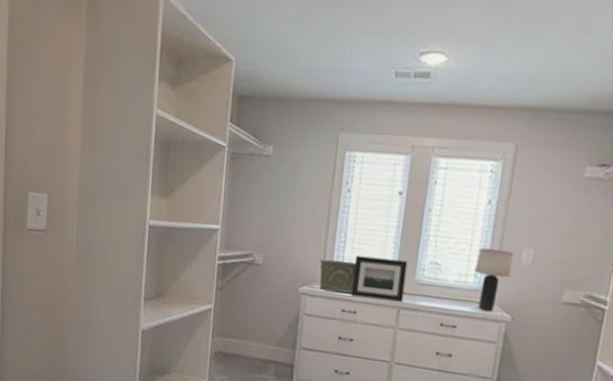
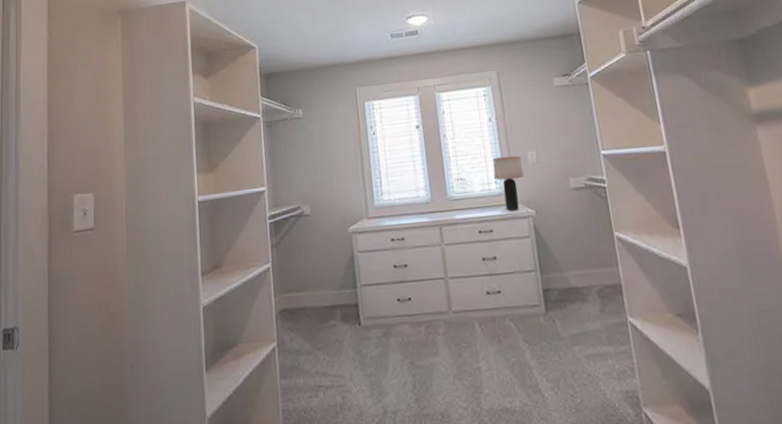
basket: present [319,258,356,294] -> none [362,194,397,226]
picture frame: present [350,255,408,303] -> none [392,182,442,225]

